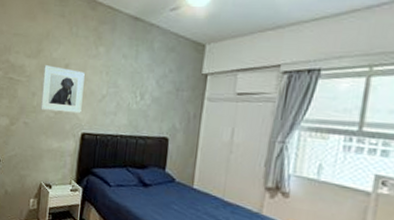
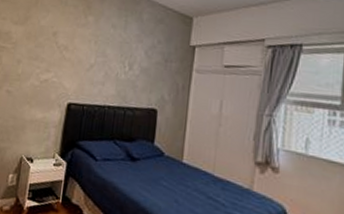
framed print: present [41,65,85,114] -> none [25,32,73,83]

